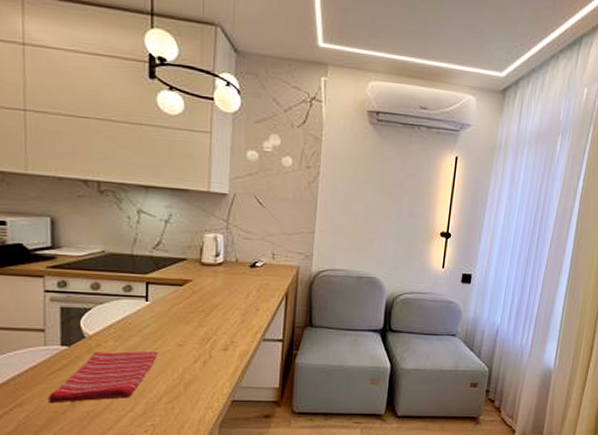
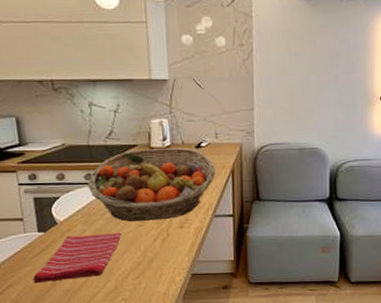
fruit basket: none [126,263,269,341] -> present [87,147,216,221]

